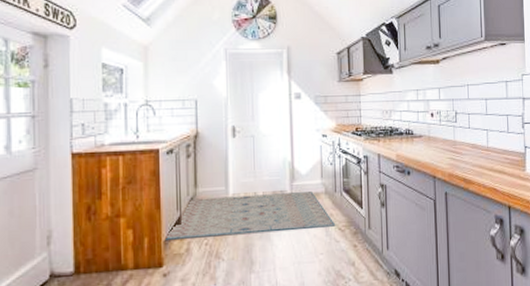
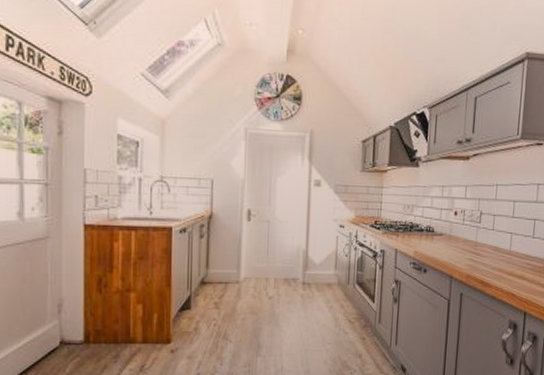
rug: present [166,192,336,240] -> none [175,279,346,319]

